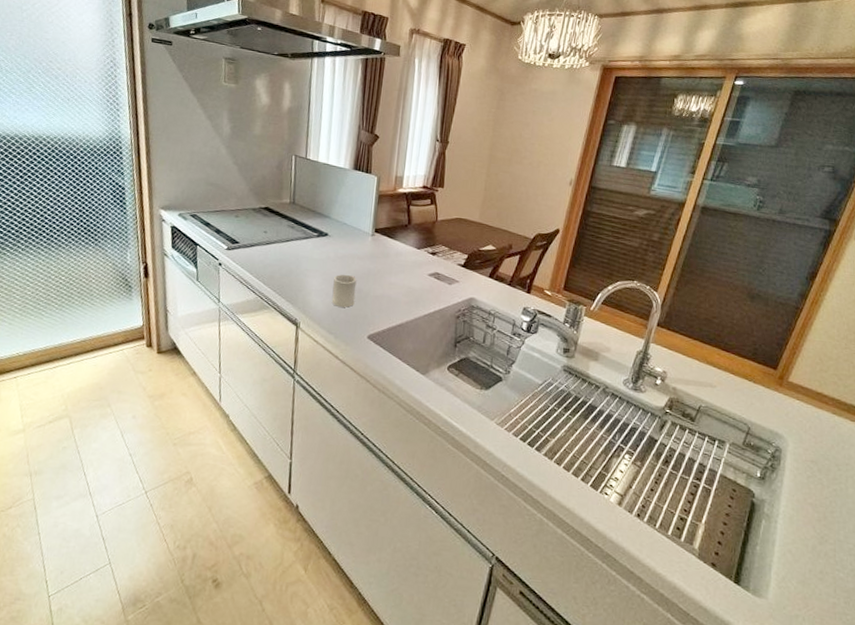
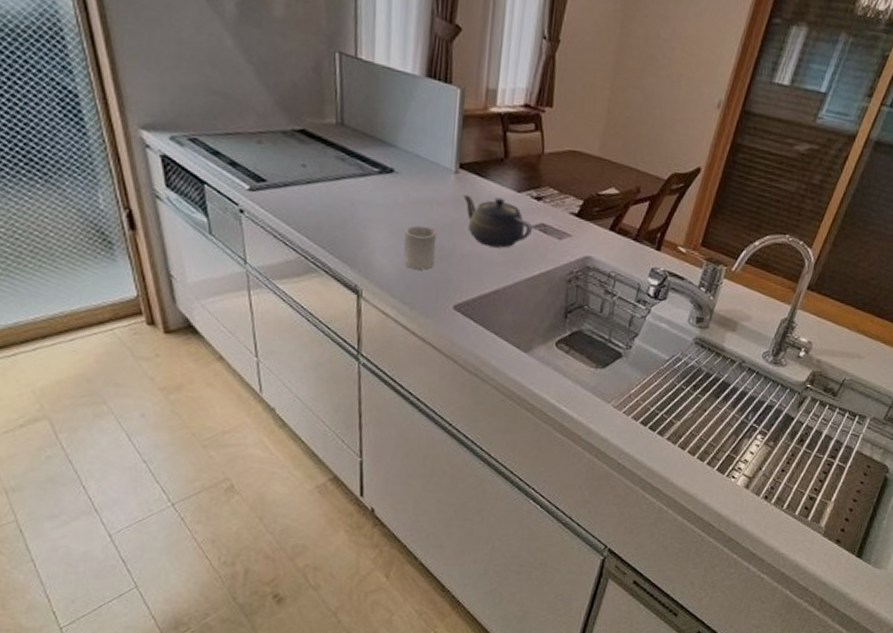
teapot: none [377,250,429,291] -> present [463,193,533,248]

